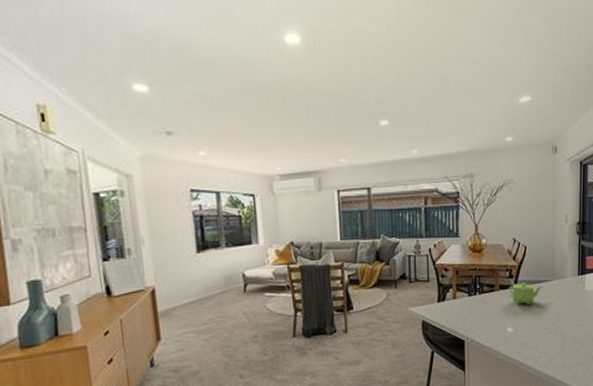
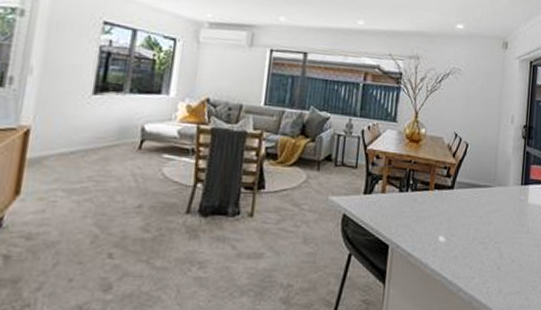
teapot: present [509,282,543,305] -> none [445,184,482,212]

